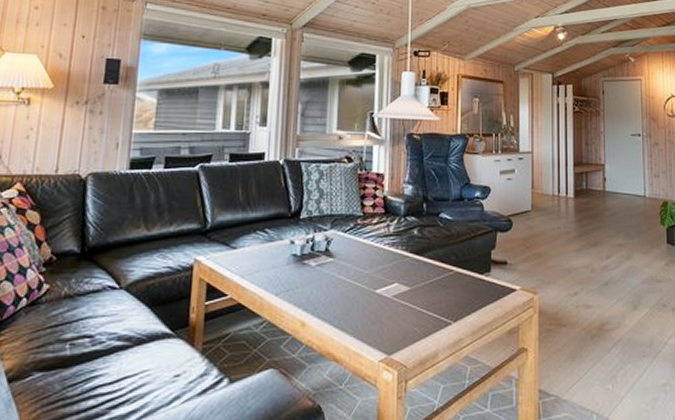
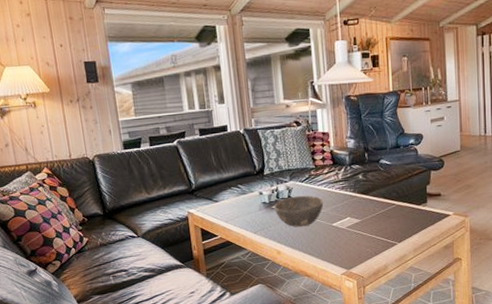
bowl: none [305,249,368,292] -> present [273,195,324,227]

